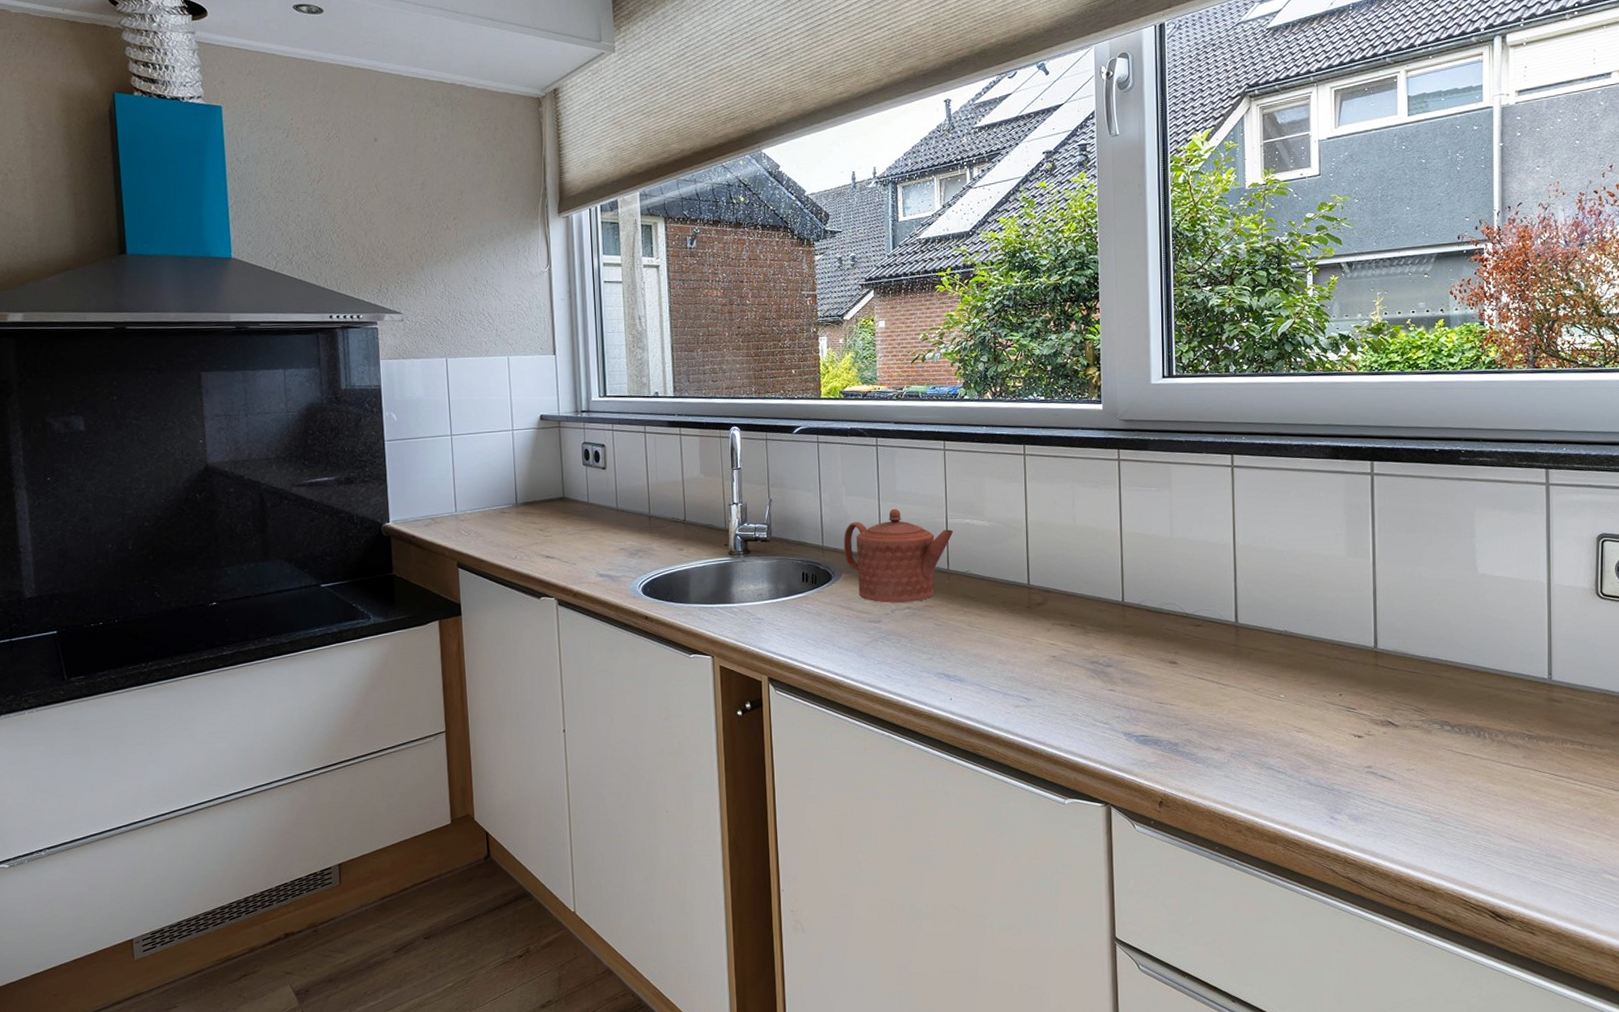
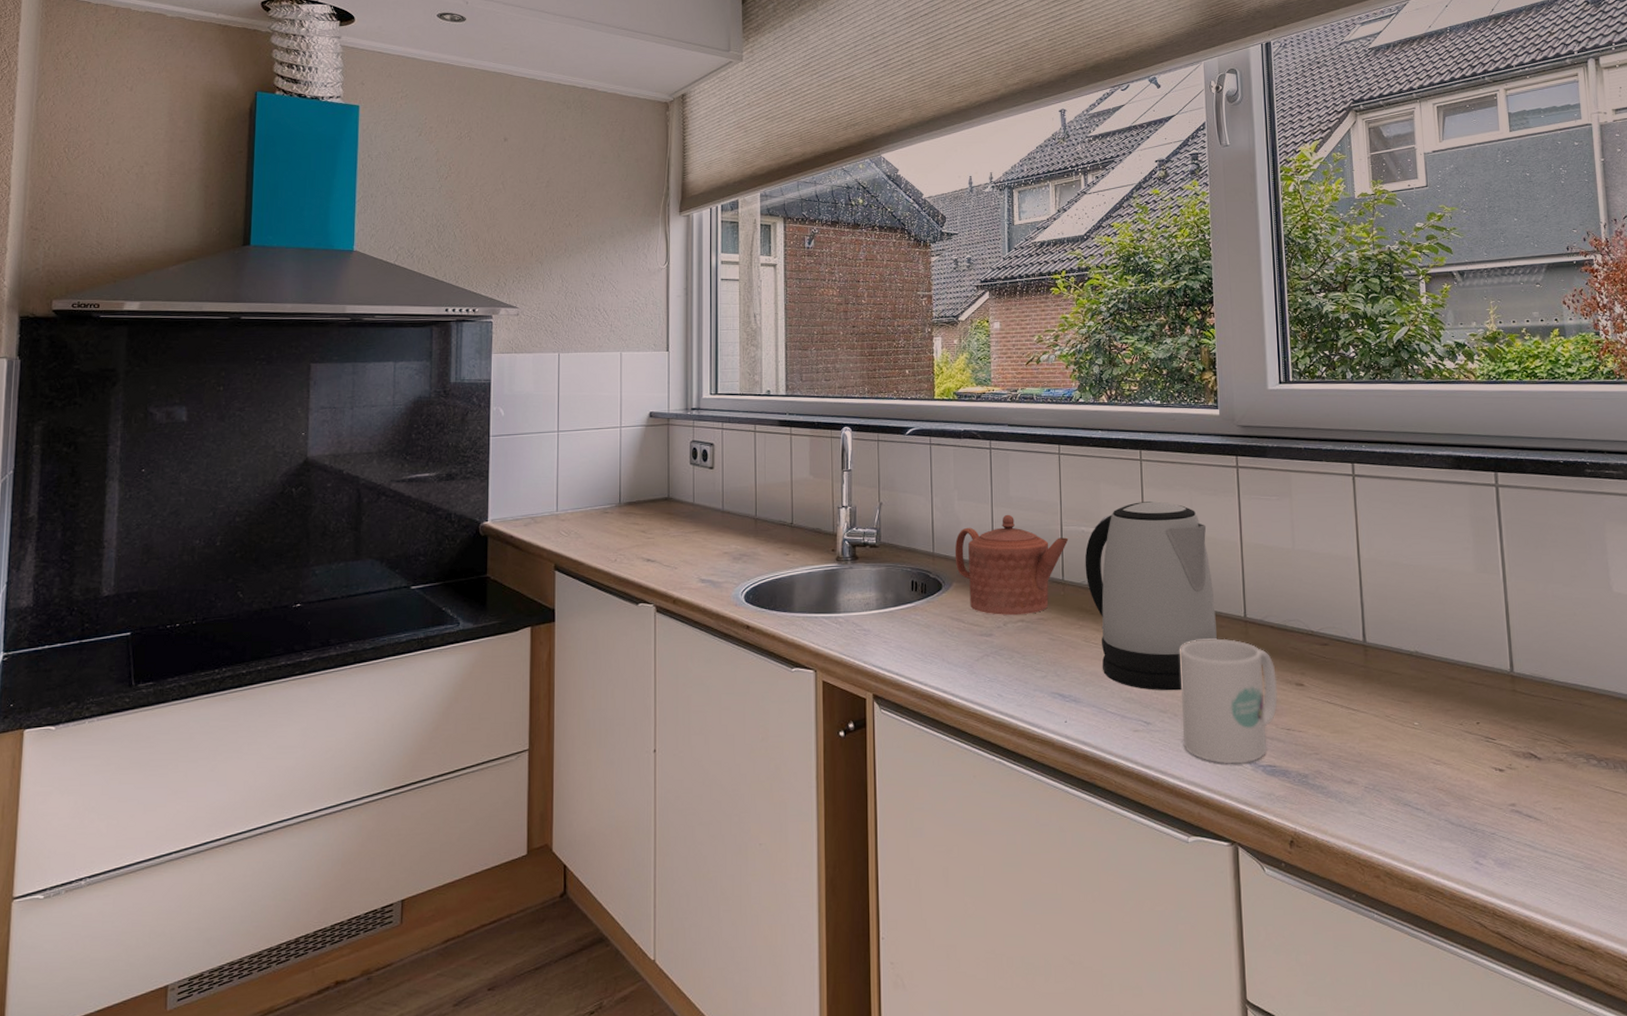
kettle: none [969,494,1096,670] -> present [1085,501,1218,691]
mug: none [1060,621,1152,735] -> present [1180,638,1278,764]

